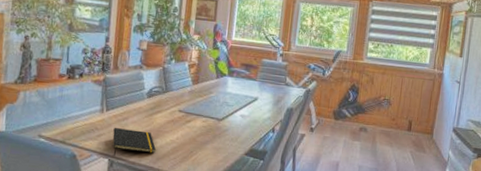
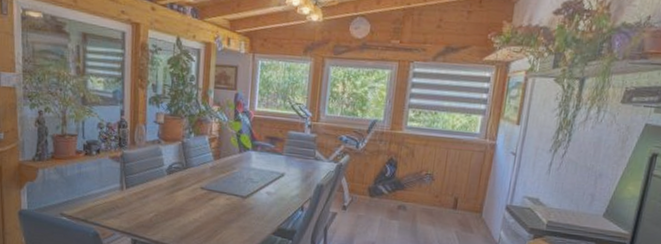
notepad: present [112,128,156,156] -> none [134,206,179,235]

